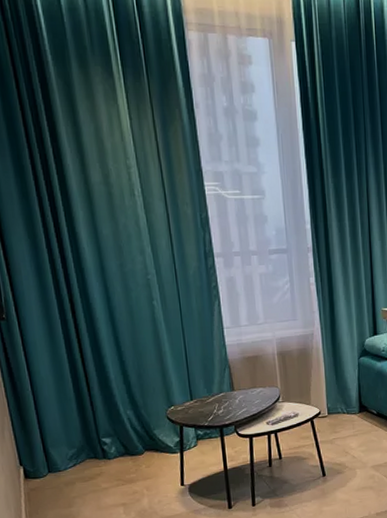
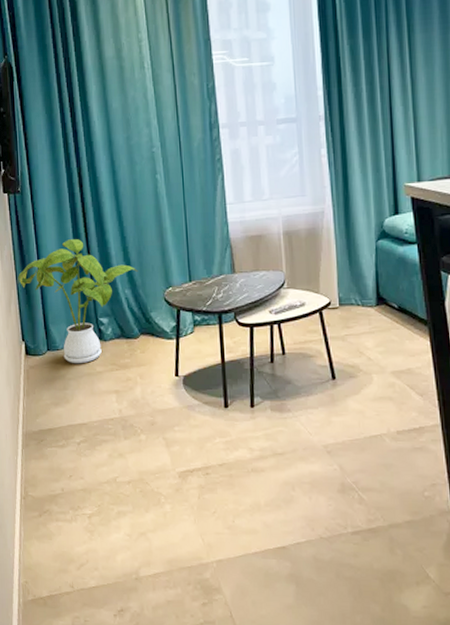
house plant: none [9,364,139,483] -> present [17,239,138,364]

